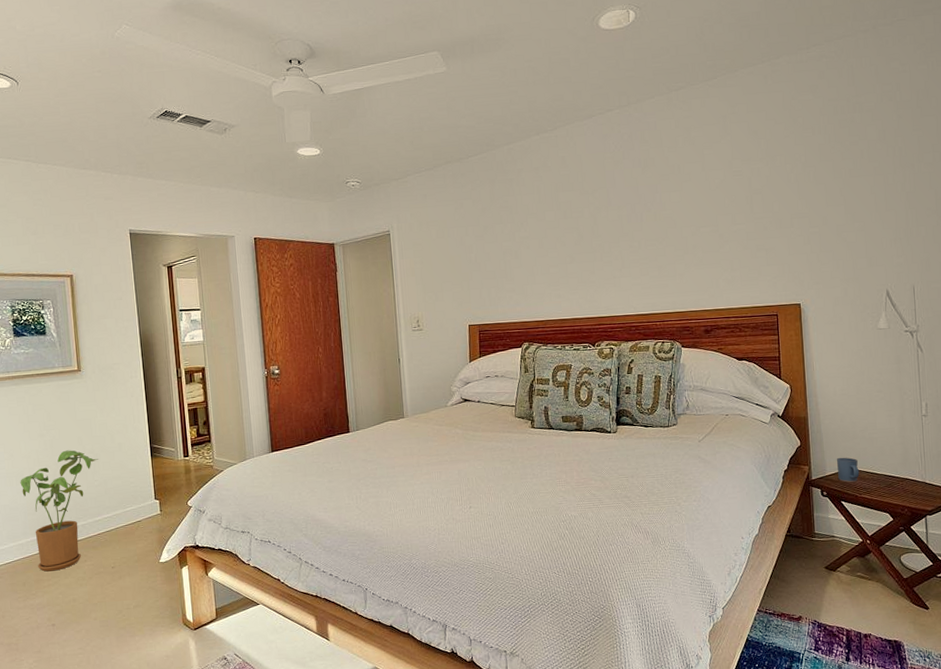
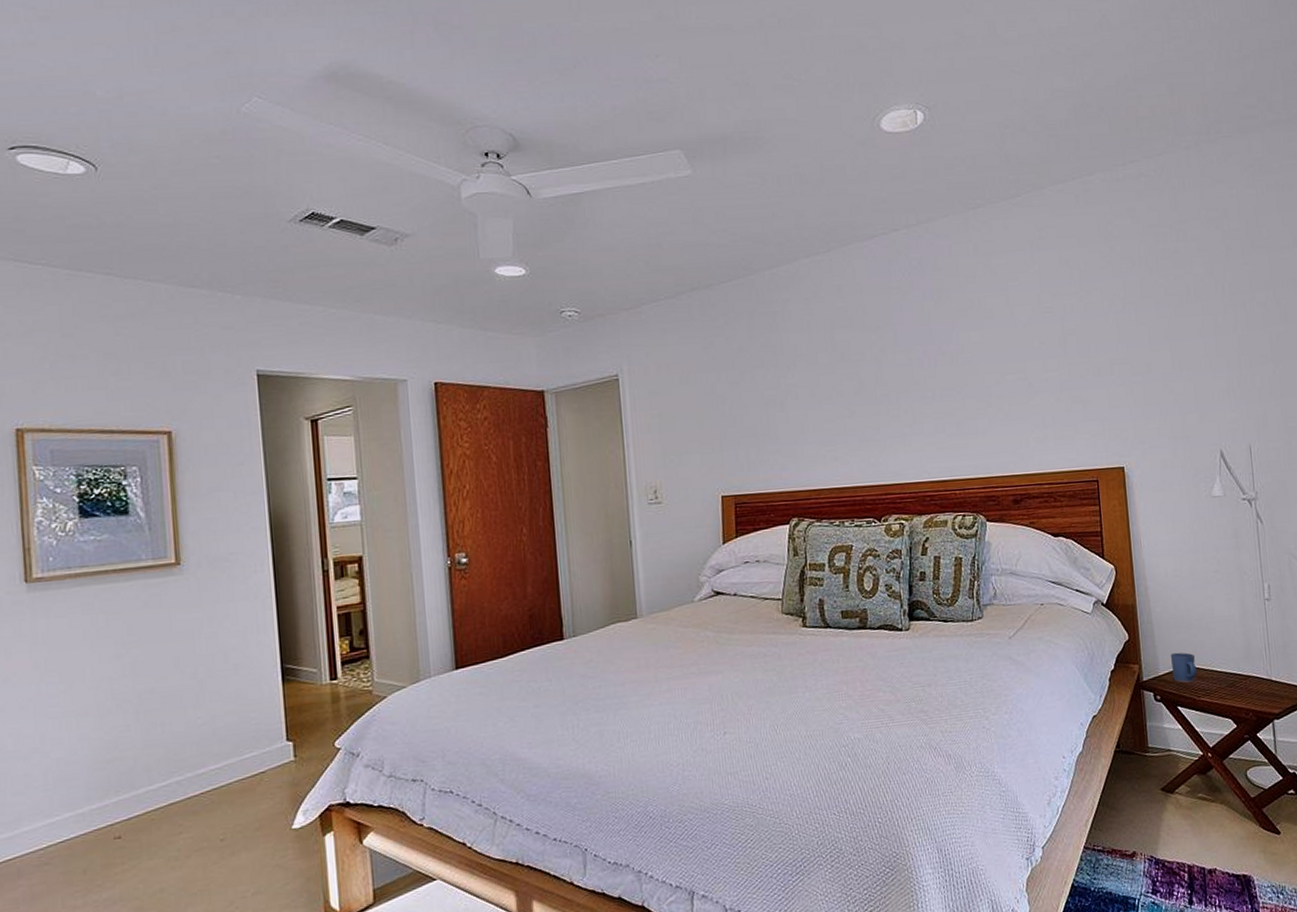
house plant: present [20,450,98,572] -> none [82,675,204,852]

